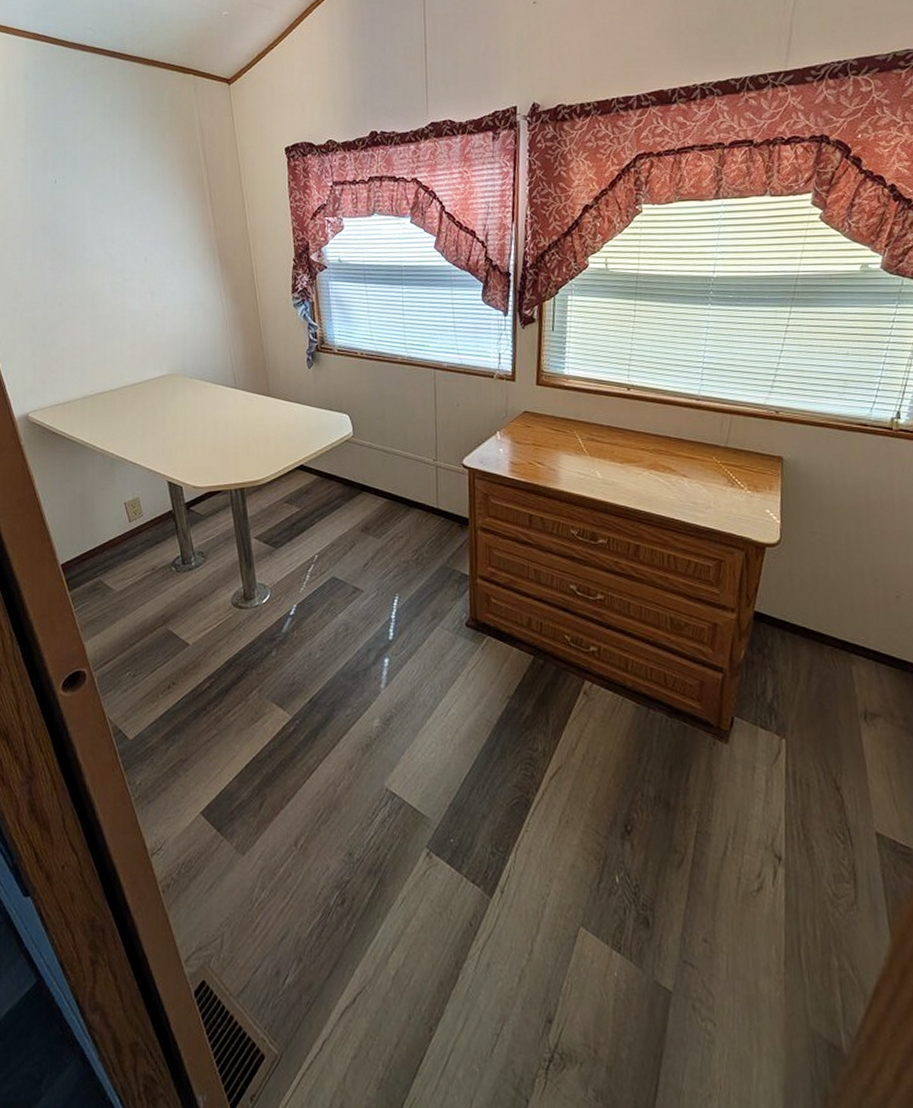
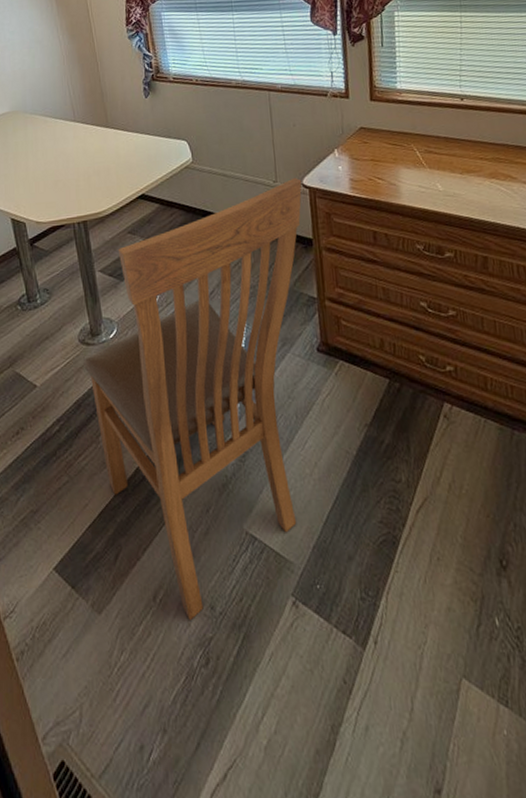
chair: none [236,457,462,866] -> present [83,177,302,621]

